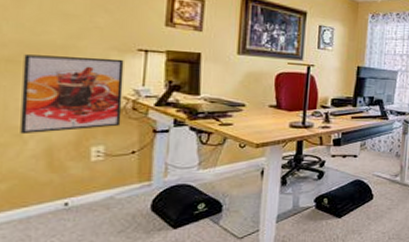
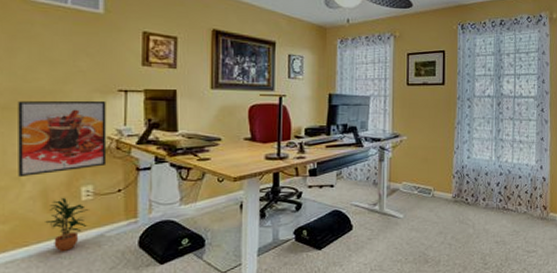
potted plant: none [48,157,98,213] -> present [45,197,89,251]

